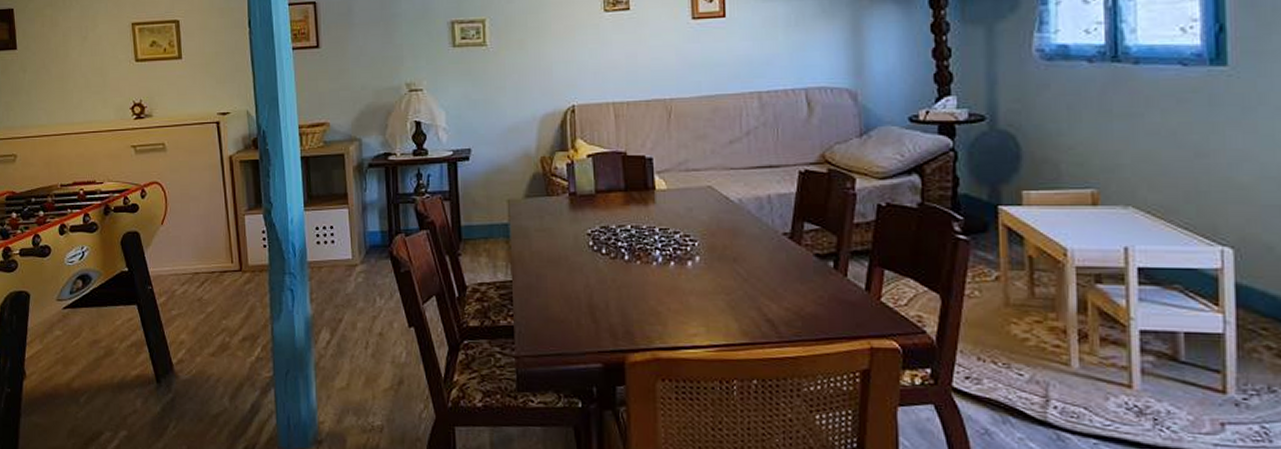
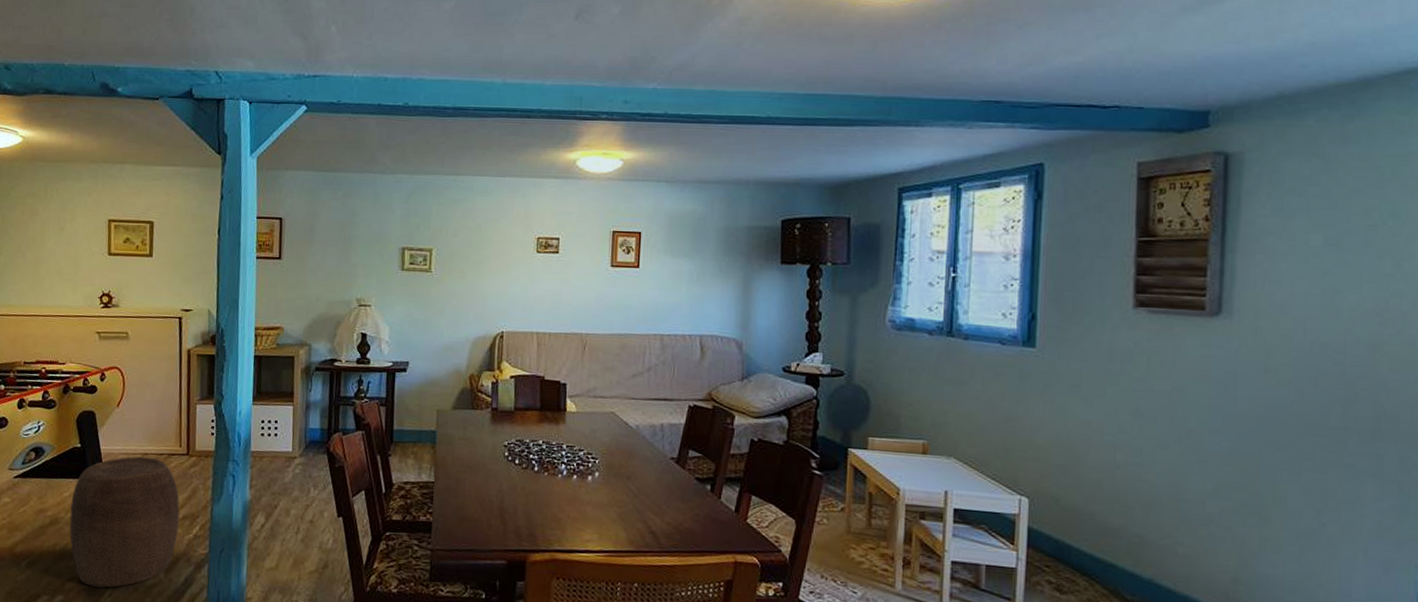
stool: none [124,276,239,420] -> present [69,456,180,588]

